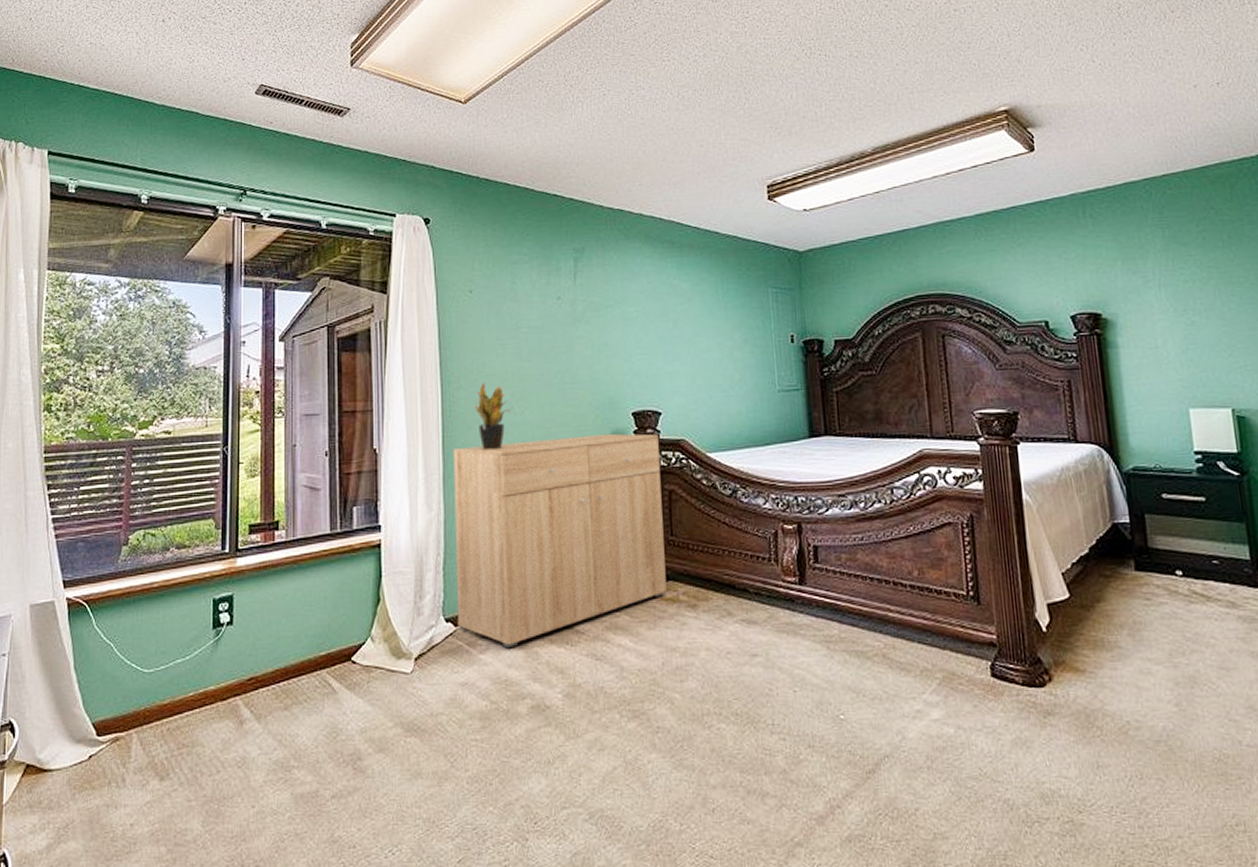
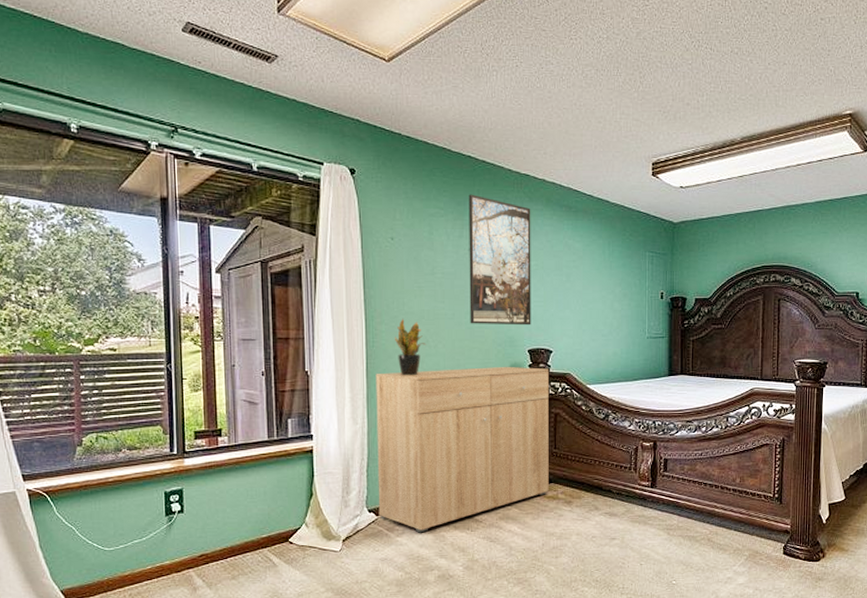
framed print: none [555,236,634,385] -> present [468,194,531,326]

